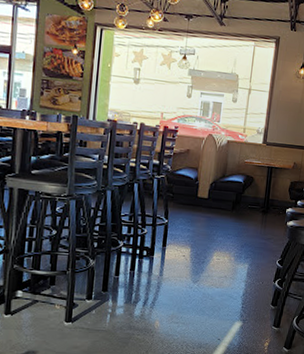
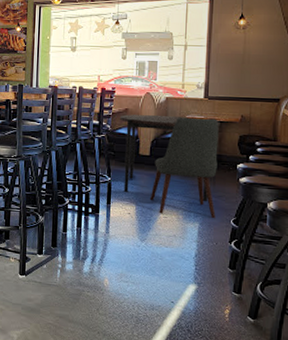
dining table: none [180,155,275,244] -> present [119,114,220,202]
chair: none [204,161,274,260] -> present [149,117,219,219]

